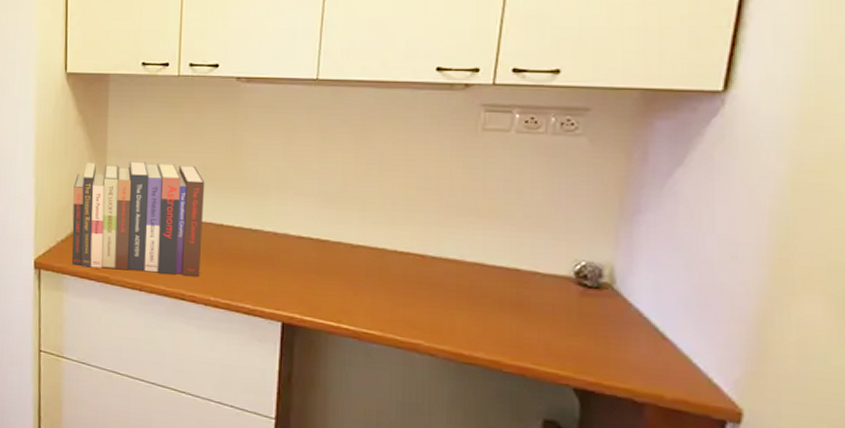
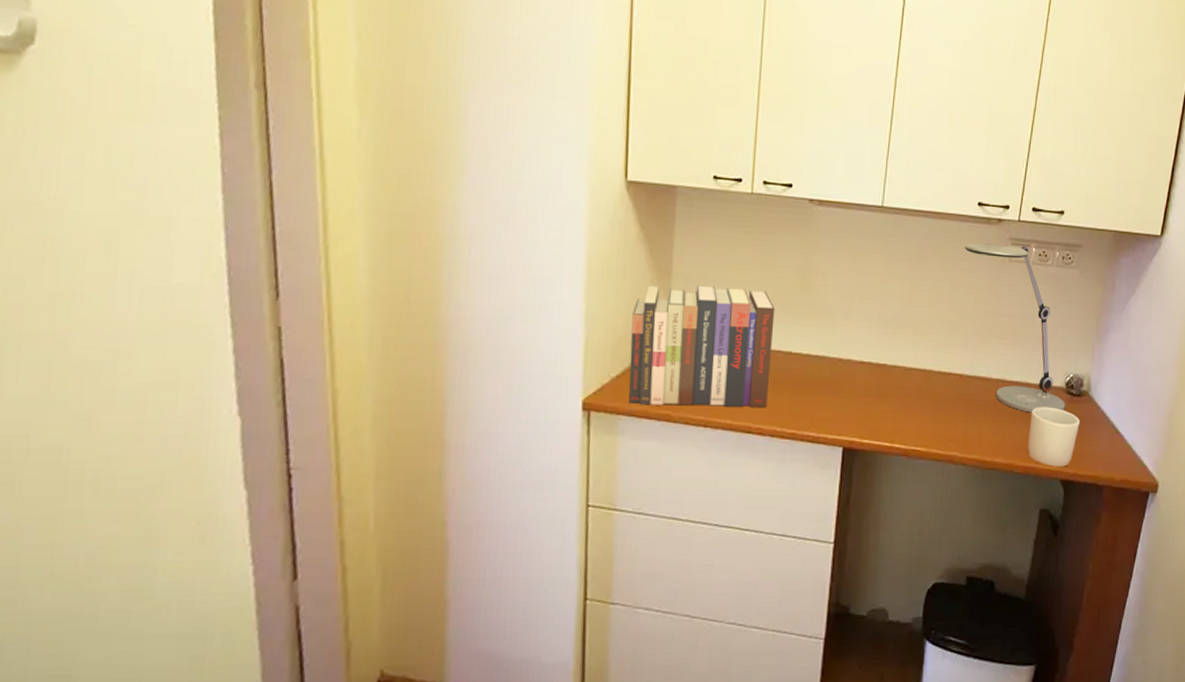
desk lamp: none [421,111,576,305] -> present [964,243,1066,413]
mug: none [520,297,600,373] -> present [1027,407,1080,467]

